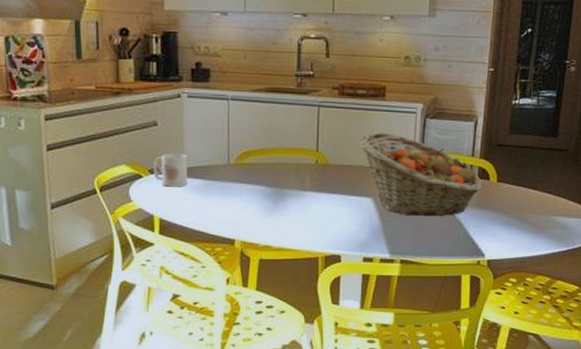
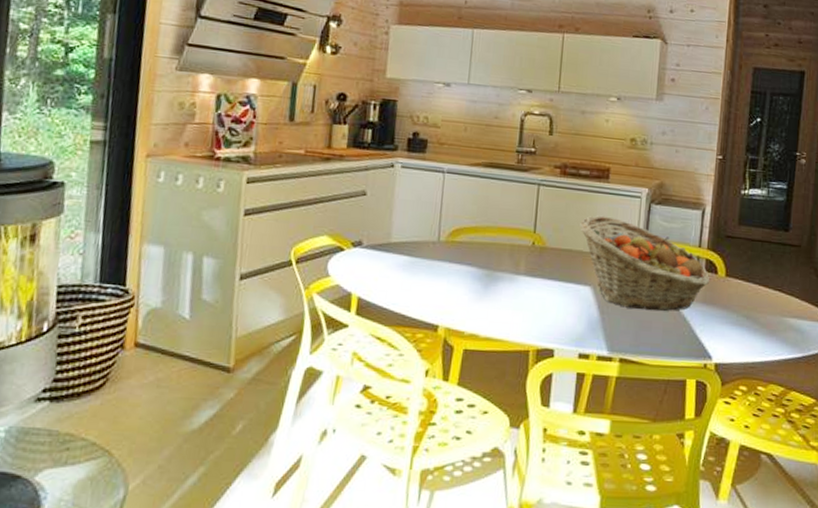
mug: present [154,153,188,187] -> none [356,225,395,264]

